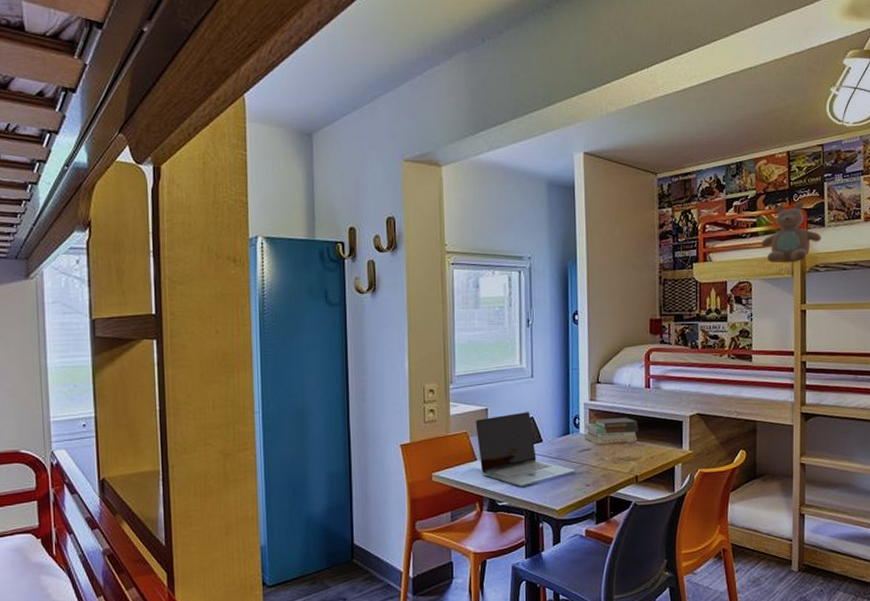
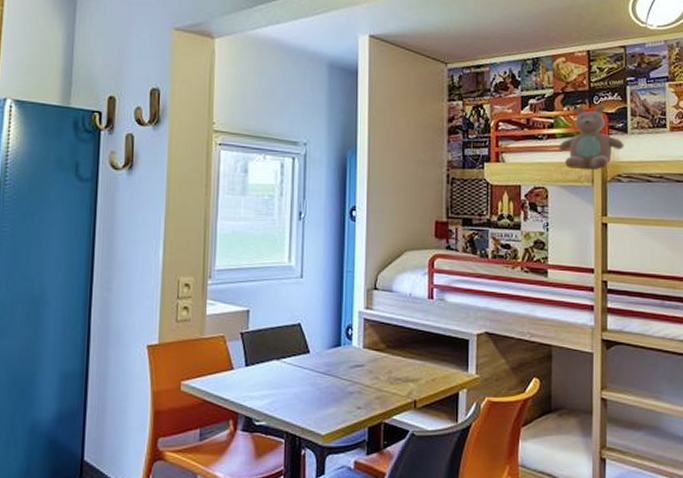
laptop: present [475,412,577,487] -> none [234,317,347,405]
books: present [584,417,638,445] -> none [357,330,419,361]

